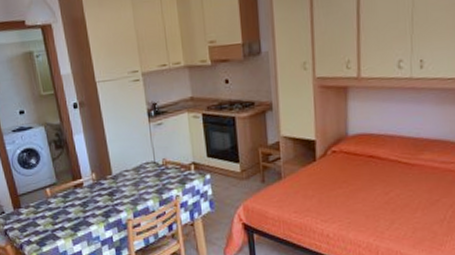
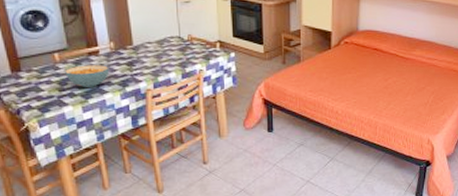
cereal bowl: none [56,197,94,220] -> present [65,65,110,87]

